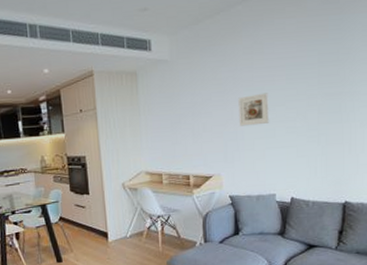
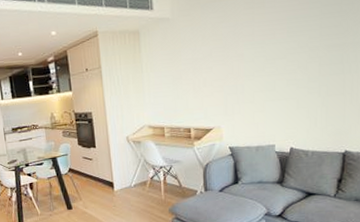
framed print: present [238,93,269,126] -> none [239,46,269,80]

